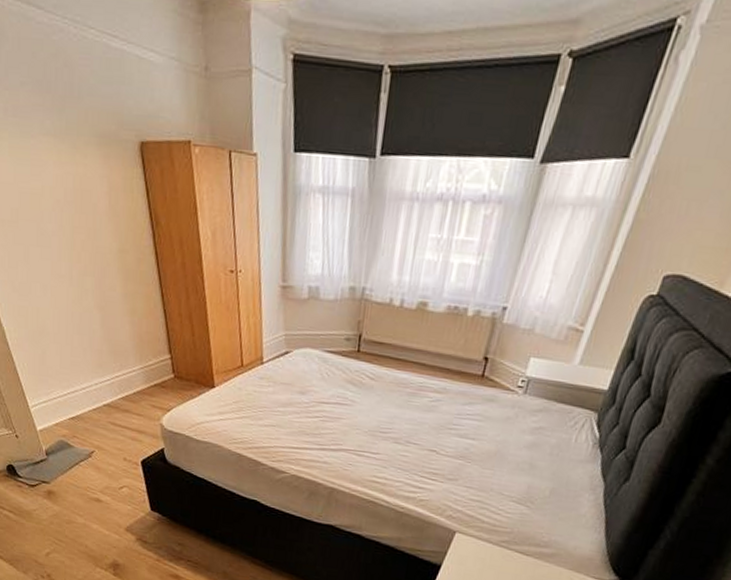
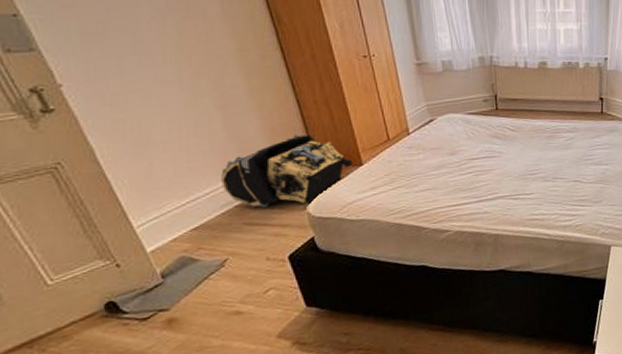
treasure chest: none [95,344,206,416] -> present [221,134,353,208]

